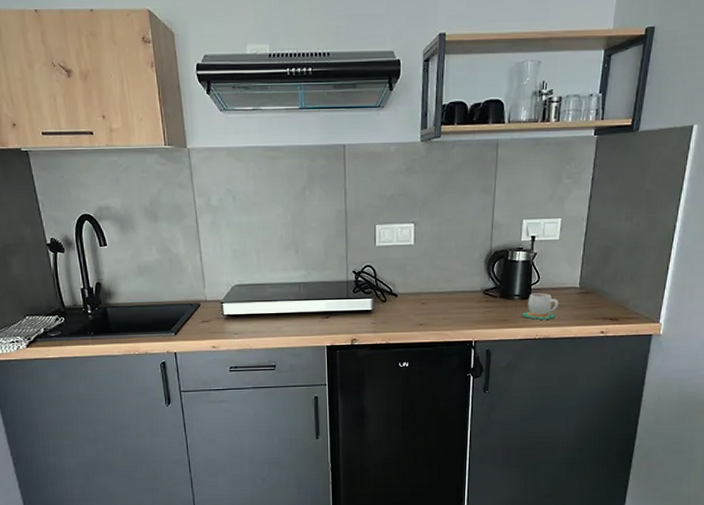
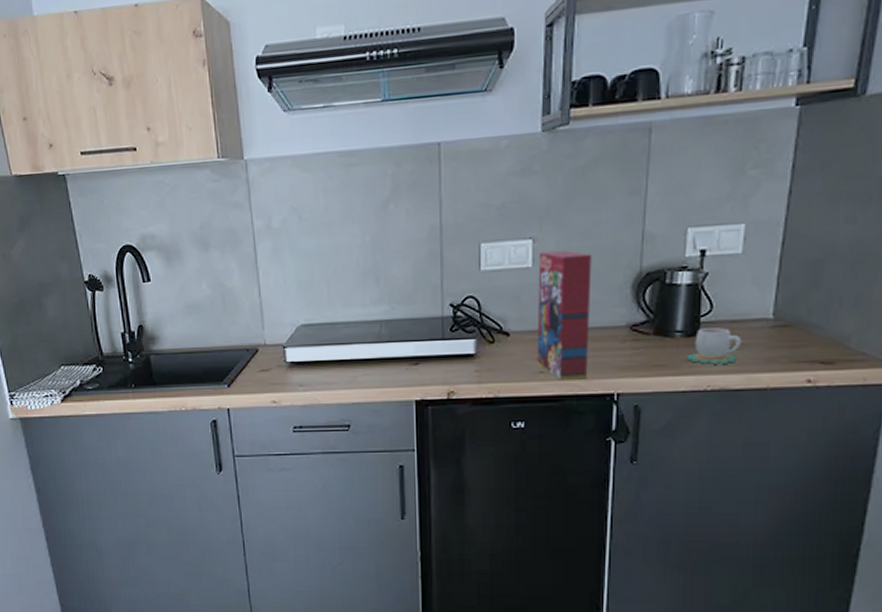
cereal box: none [417,232,457,331] -> present [537,250,592,380]

